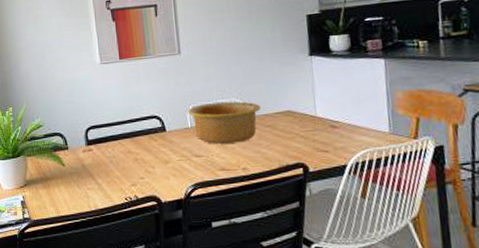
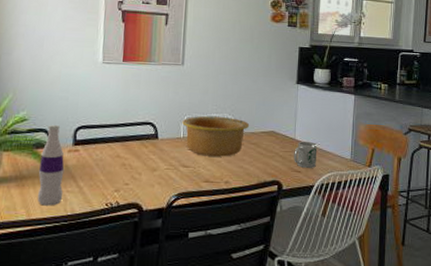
bottle: none [59,127,85,203] -> present [37,124,65,206]
mug: none [317,118,346,147] -> present [294,142,318,168]

